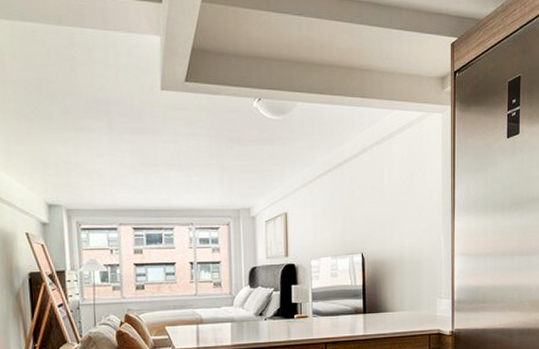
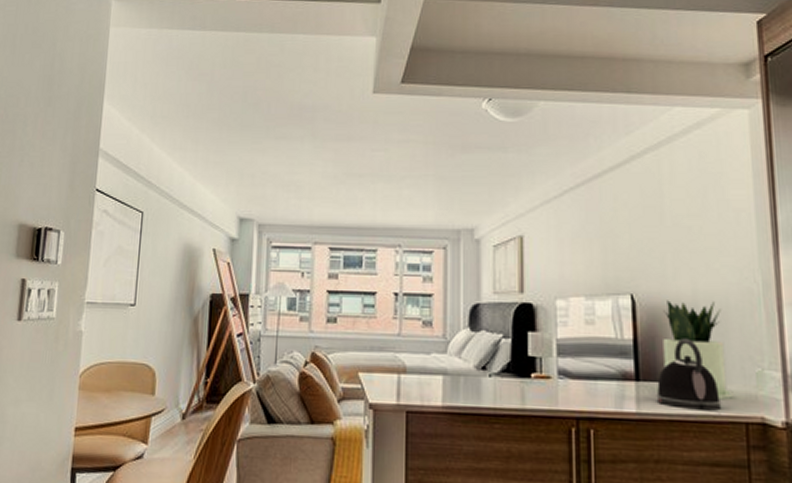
kettle: none [376,282,416,330] -> present [656,338,722,411]
planter: none [381,255,423,321] -> present [663,300,734,400]

